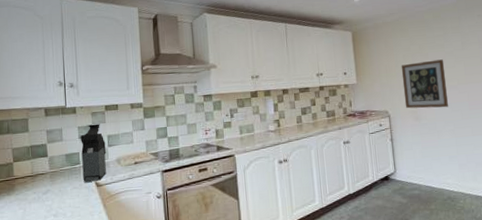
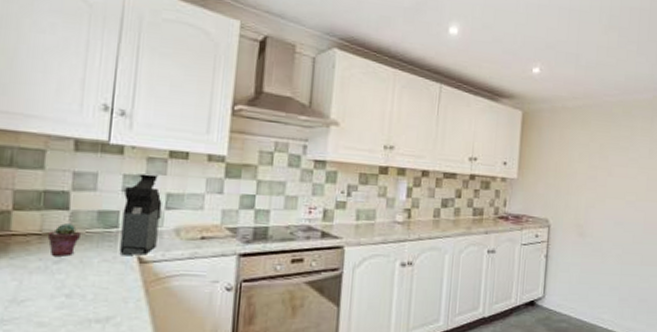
potted succulent: none [36,166,57,189] -> present [47,223,80,257]
wall art: present [401,59,448,109] -> none [570,164,625,227]

